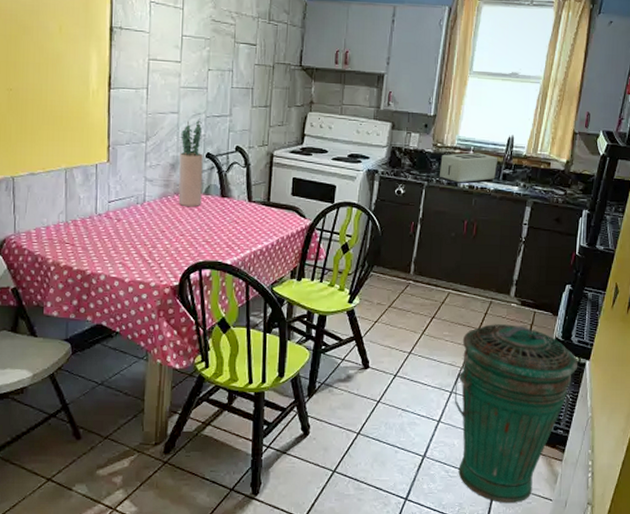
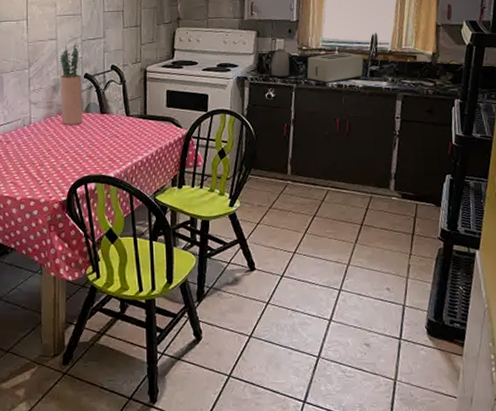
kettle: none [395,143,424,175] -> present [263,49,290,79]
trash can: present [454,324,578,504] -> none [342,218,467,403]

